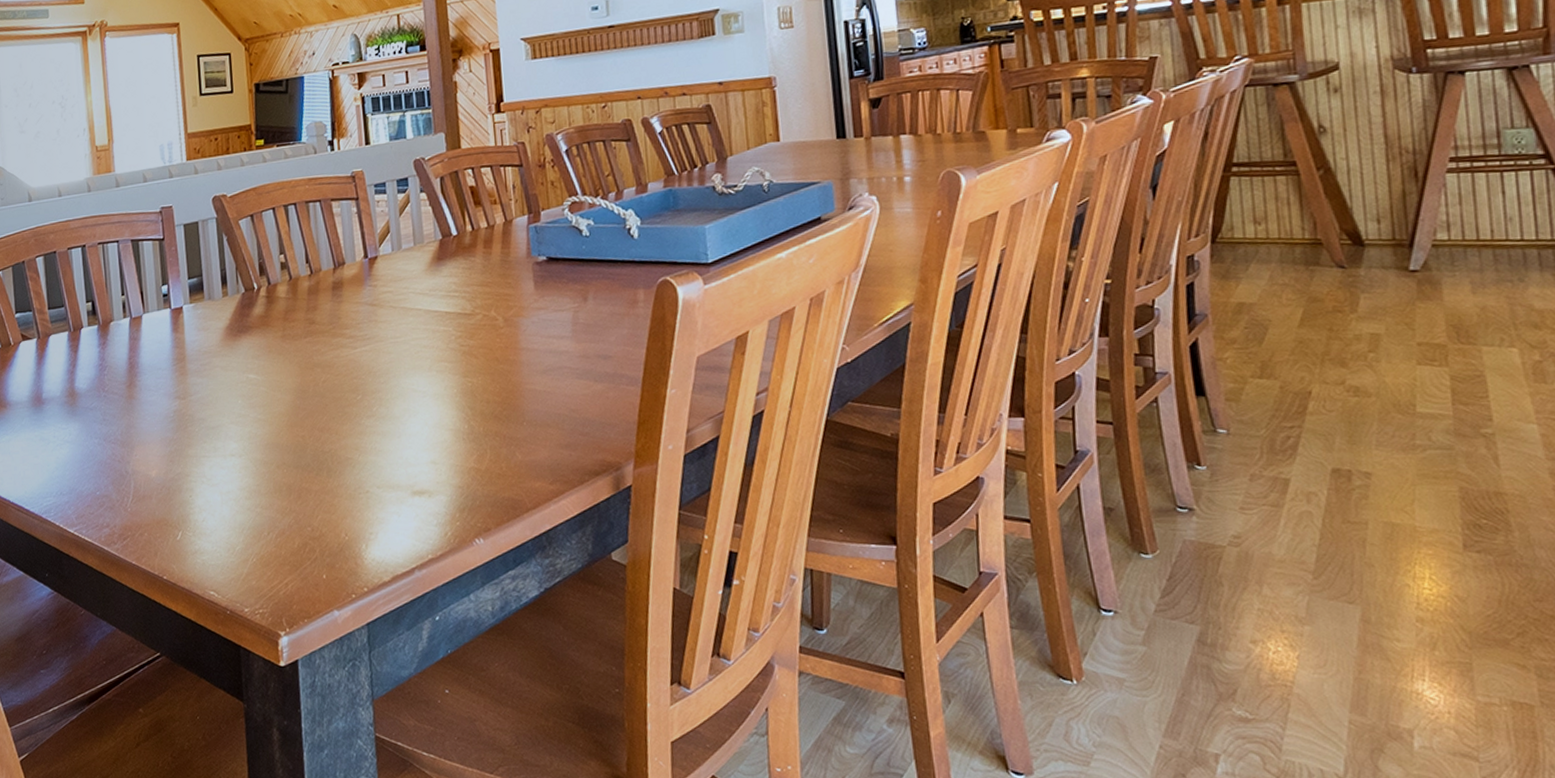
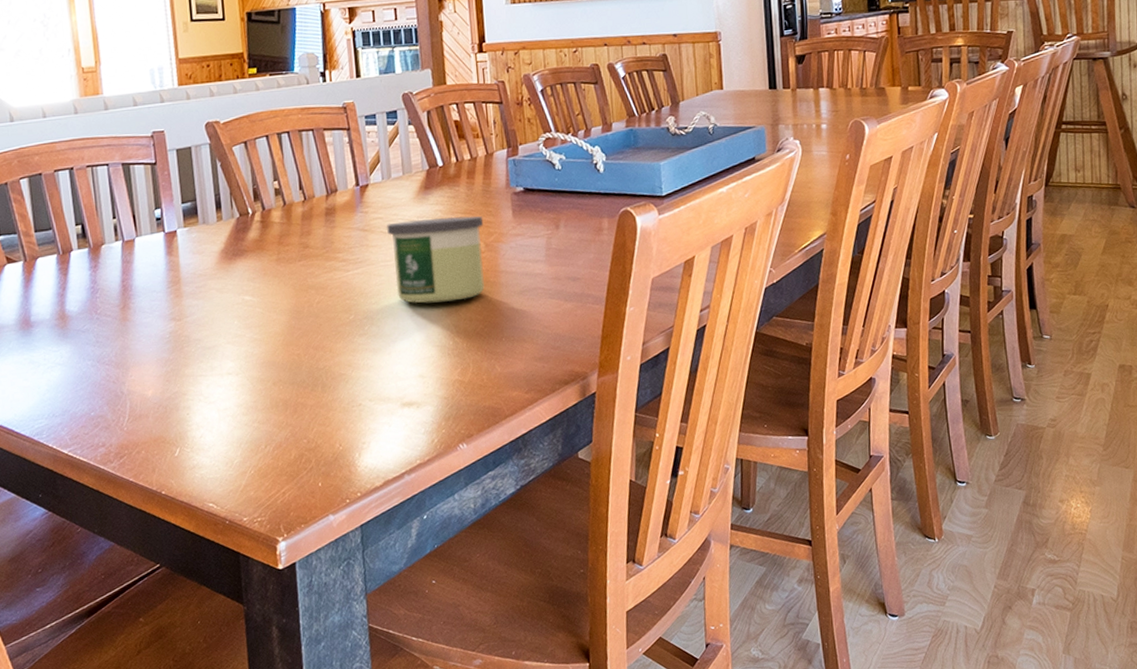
candle: none [396,288,503,383] -> present [386,216,485,304]

